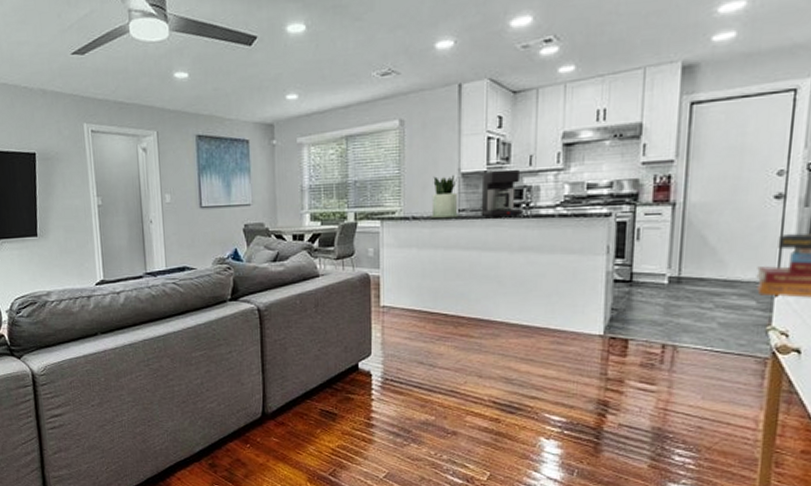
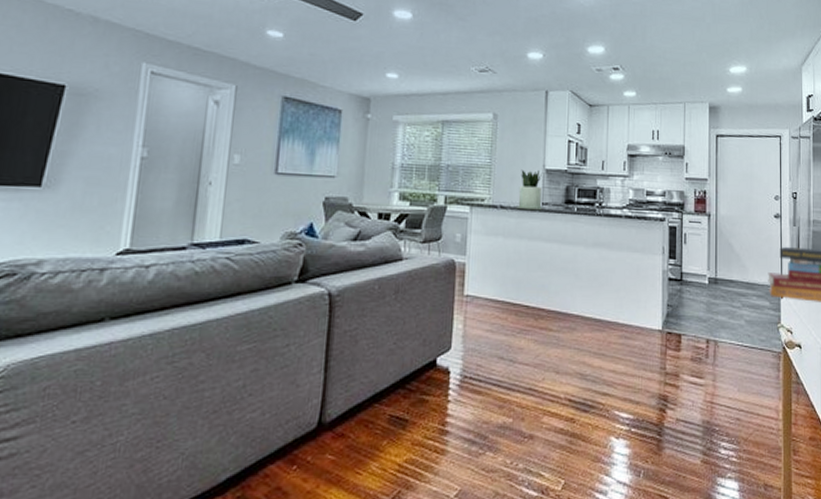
coffee maker: present [481,169,520,217] -> none [561,170,594,214]

